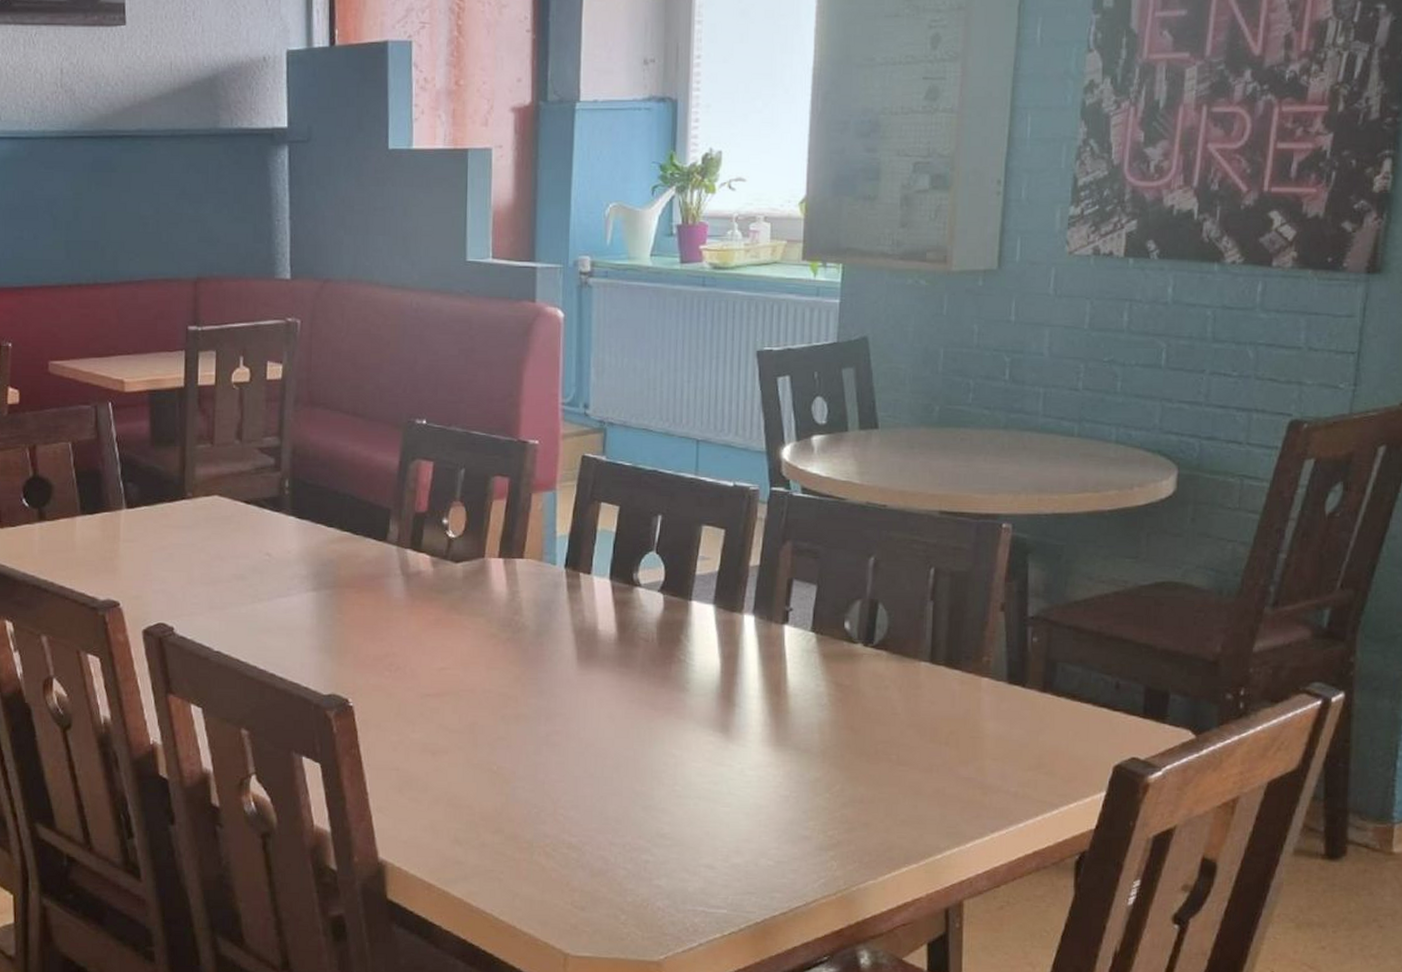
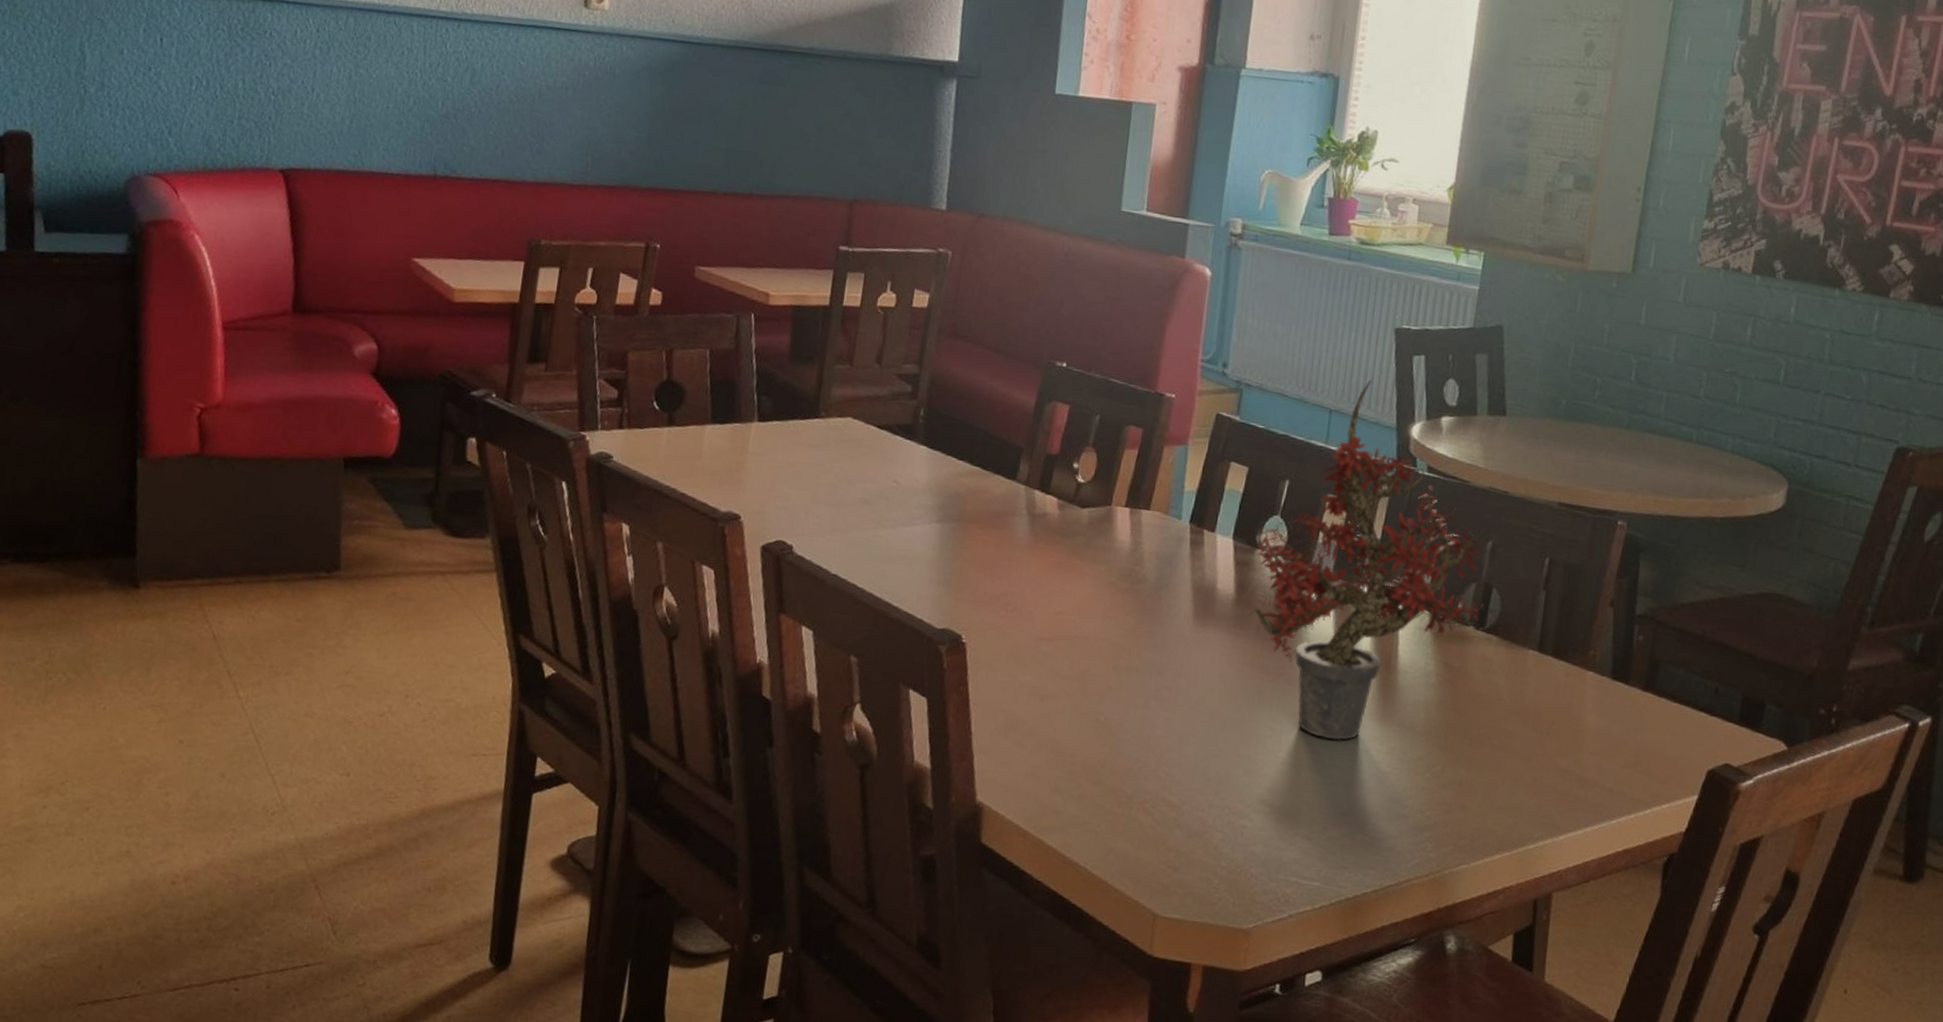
potted plant: none [631,406,870,769] -> present [1248,380,1484,741]

